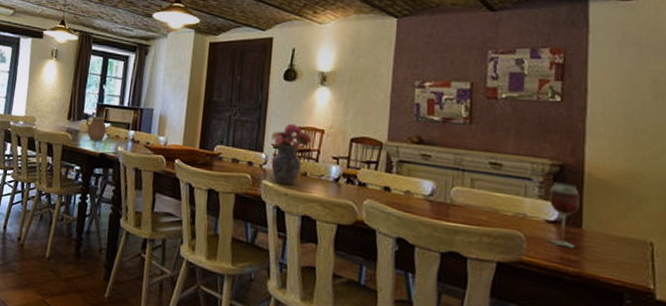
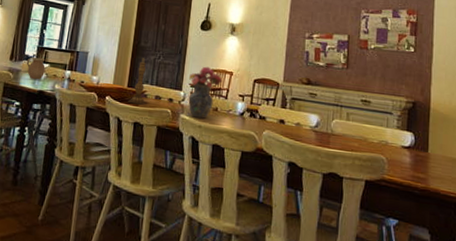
candlestick: none [199,114,223,170] -> present [127,58,147,105]
wineglass: present [548,181,580,249] -> none [404,115,427,169]

